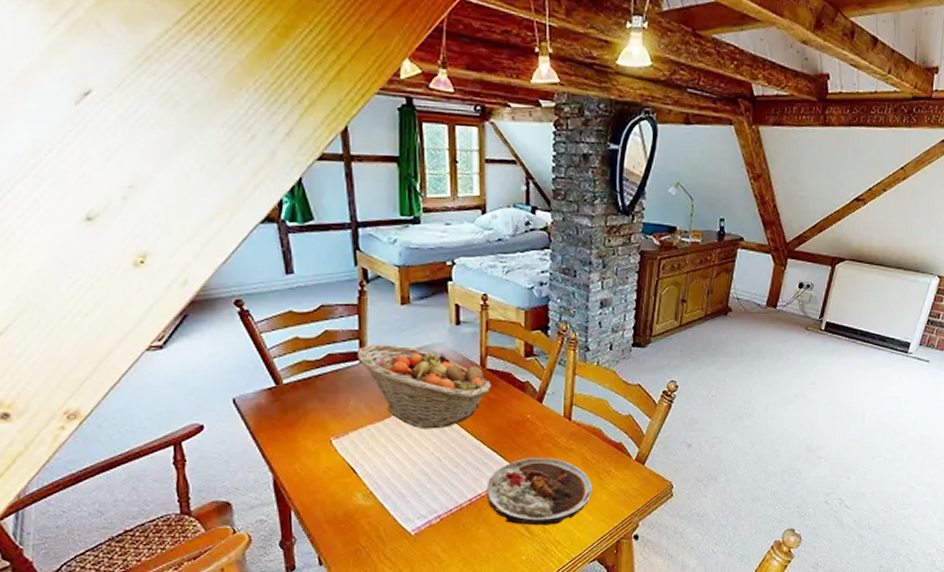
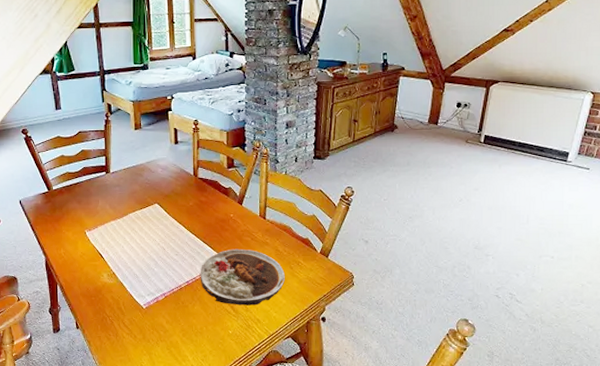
fruit basket: present [357,345,492,429] -> none [104,160,203,225]

